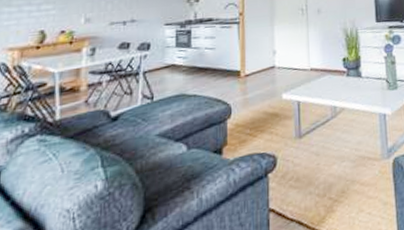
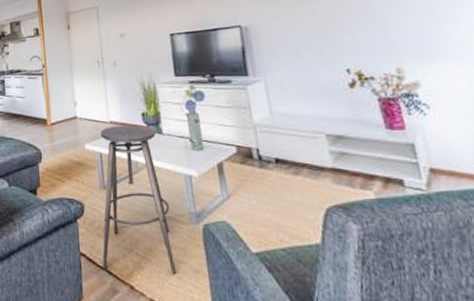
stool: none [293,70,367,222] -> present [100,124,177,273]

